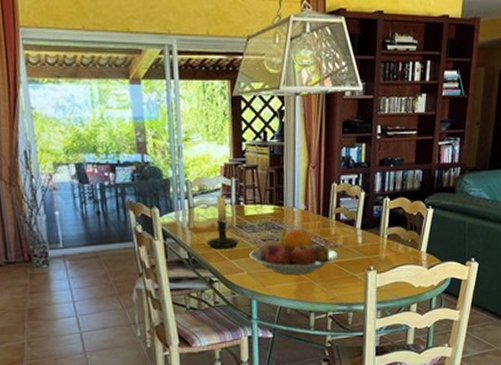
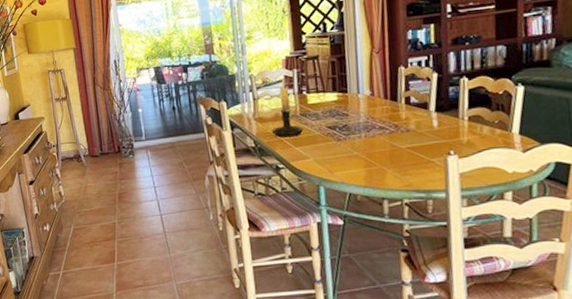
fruit bowl: present [249,227,339,276] -> none [314,113,412,162]

